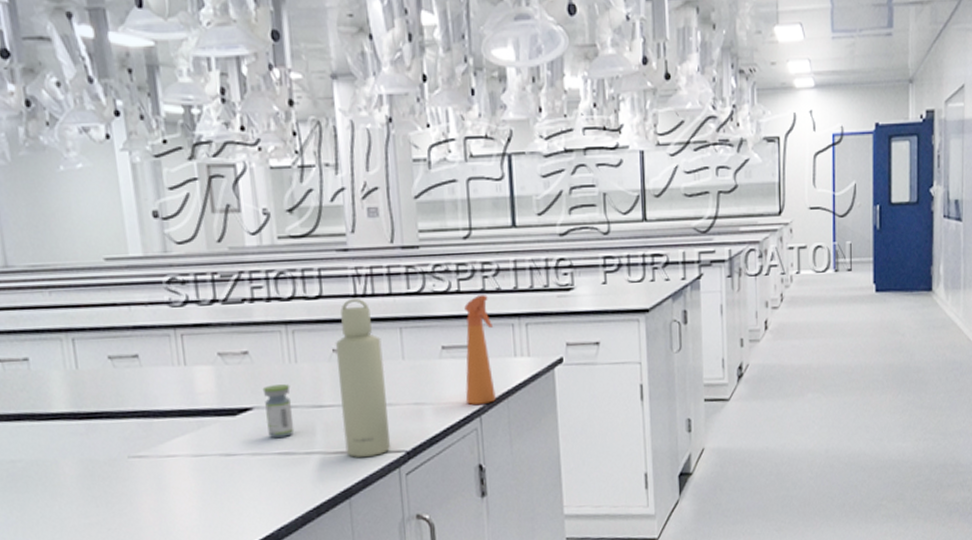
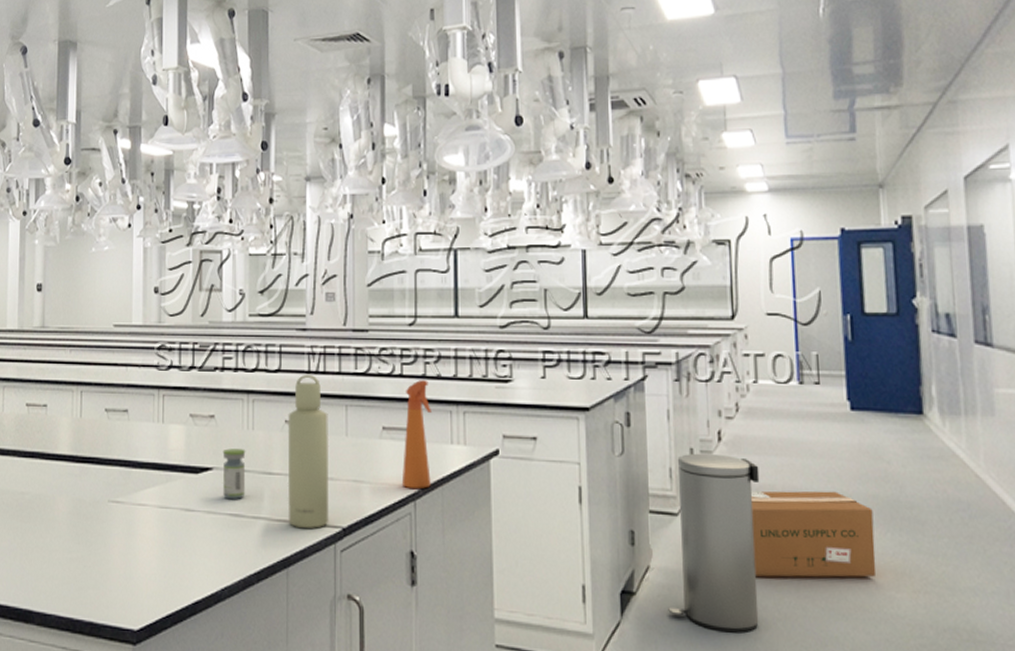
pedal bin: none [720,341,799,496] -> present [668,453,760,633]
box: none [792,364,889,445] -> present [751,491,876,578]

